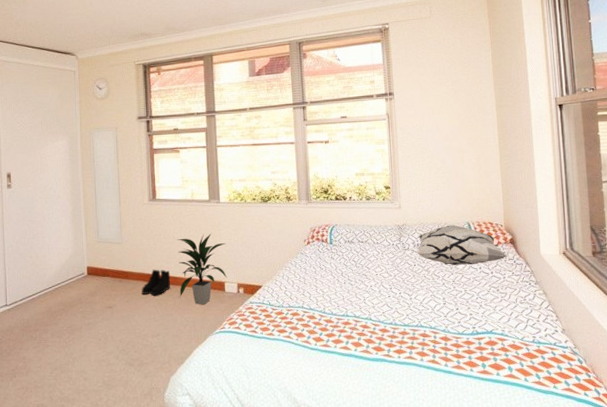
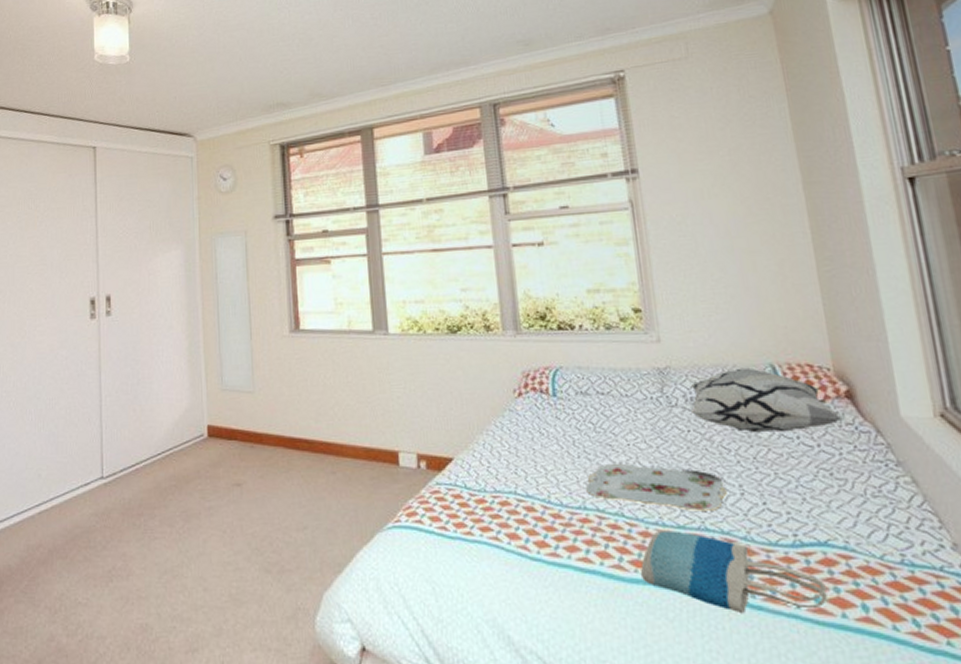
boots: present [142,269,171,296] -> none [281,430,322,470]
indoor plant: present [176,233,228,305] -> none [329,379,402,485]
serving tray: none [348,286,435,315] -> present [586,463,727,511]
tote bag: none [380,327,490,377] -> present [641,530,828,614]

